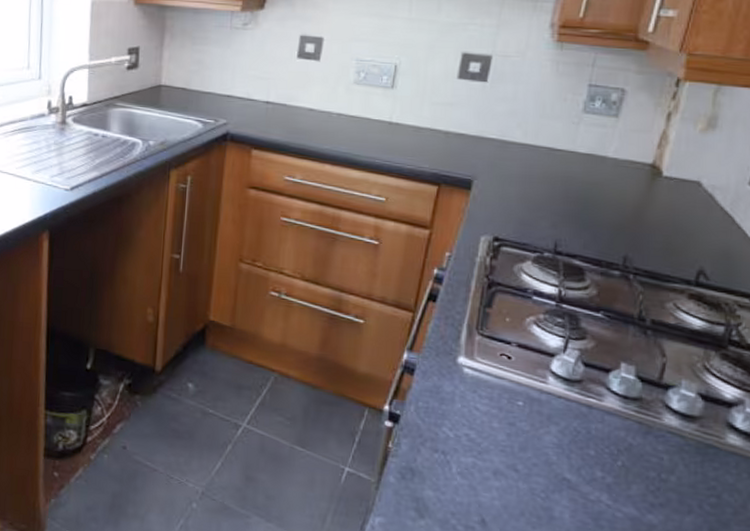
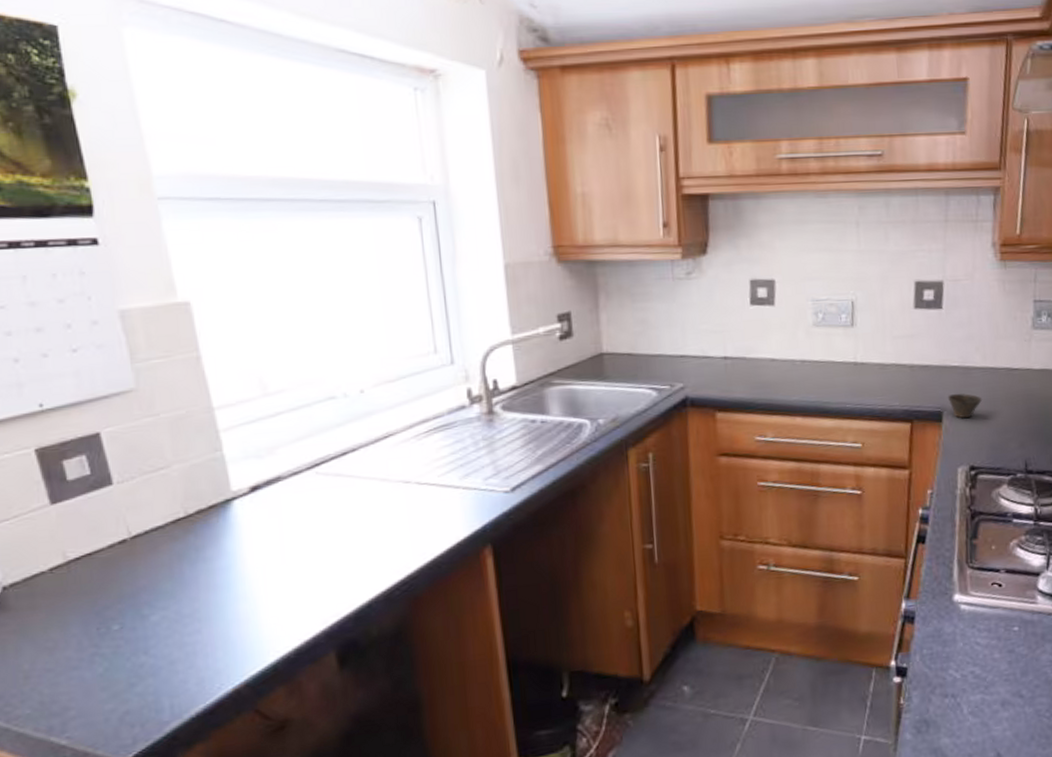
cup: none [479,164,518,191] -> present [947,393,983,419]

